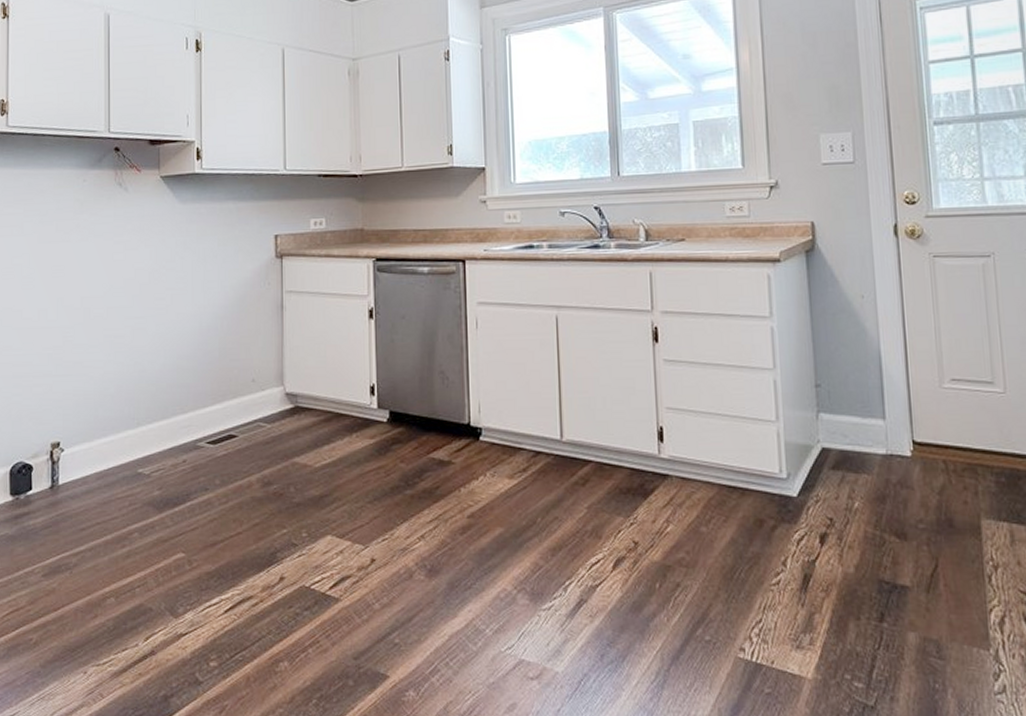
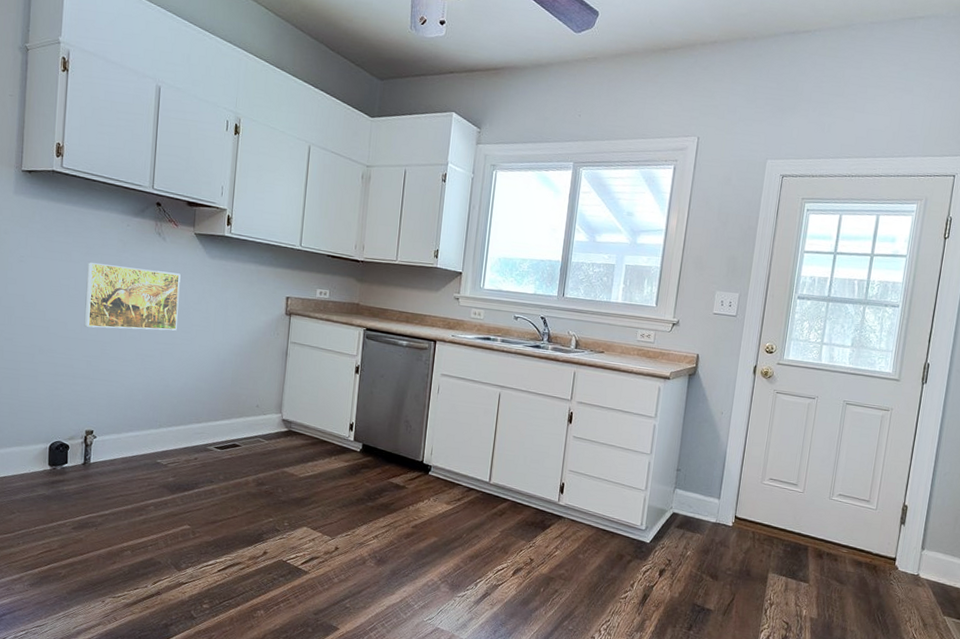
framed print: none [41,228,149,312] -> present [84,262,181,331]

